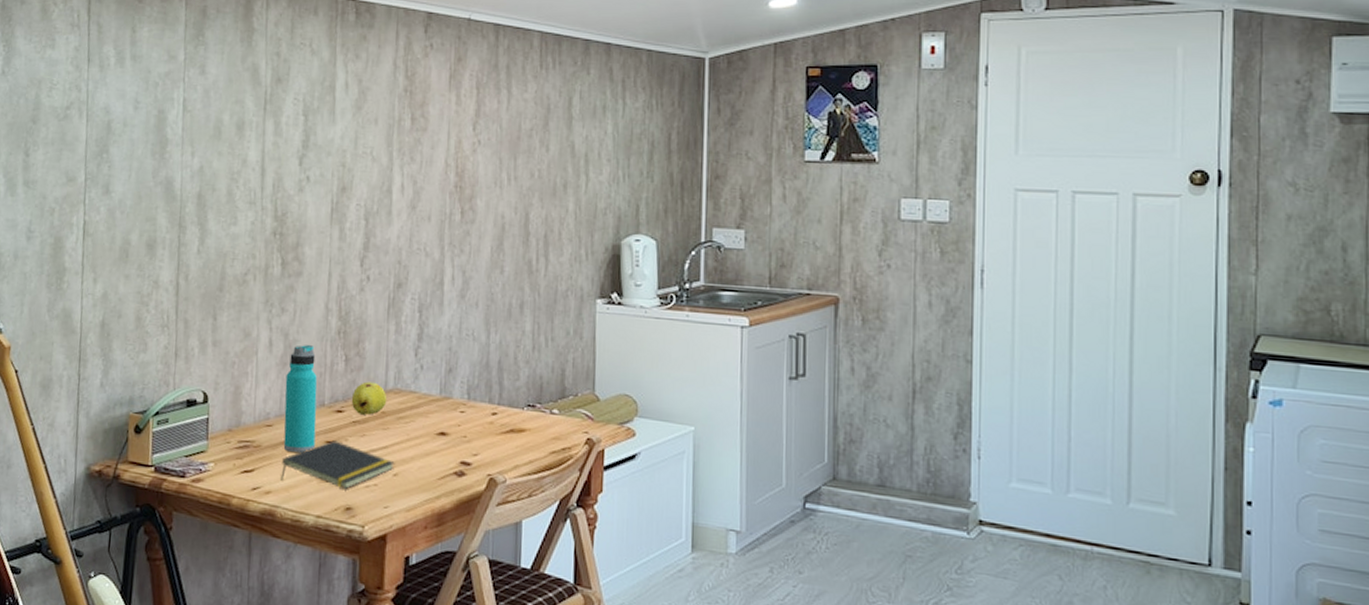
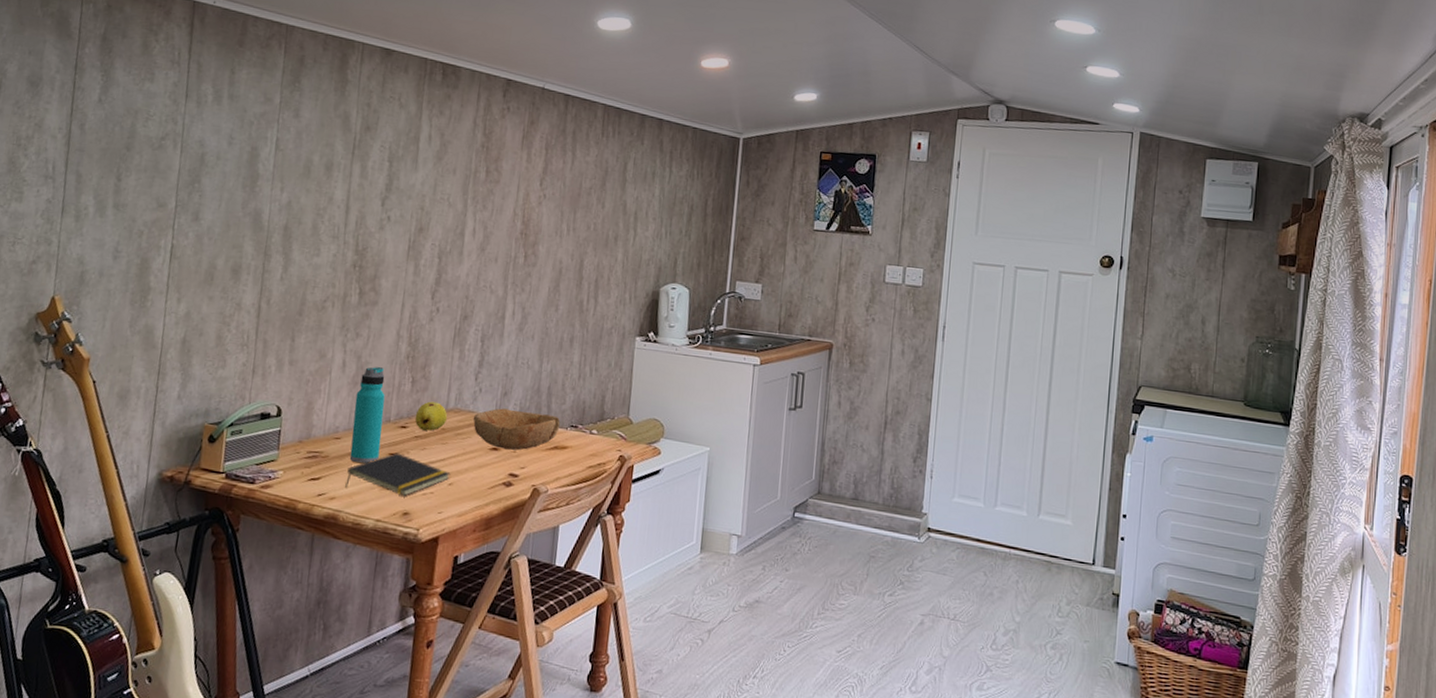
bowl: none [415,387,515,435] -> present [473,408,561,451]

